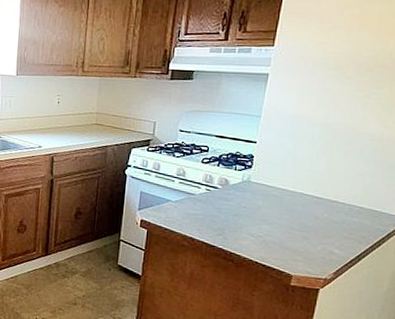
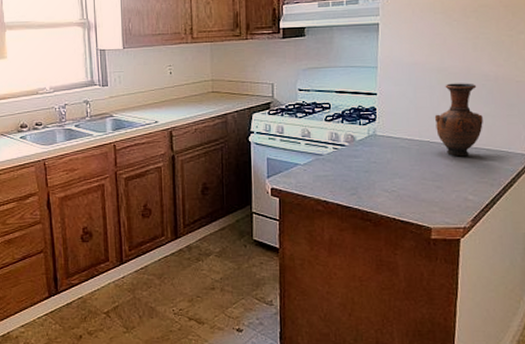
vase: none [311,139,361,212] -> present [434,83,483,157]

